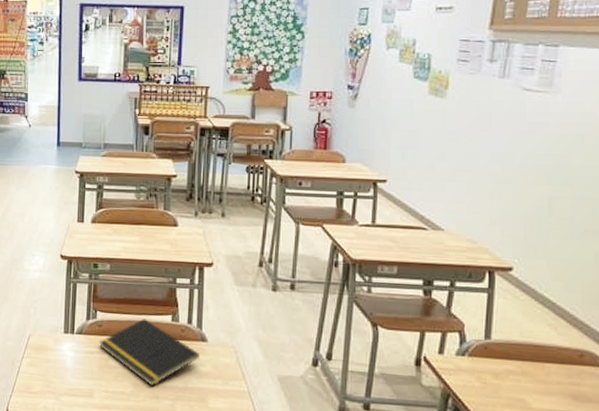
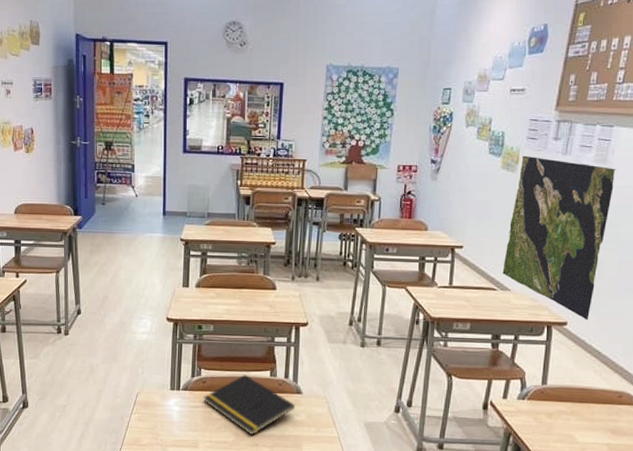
world map: none [433,79,564,266] -> present [502,155,616,320]

